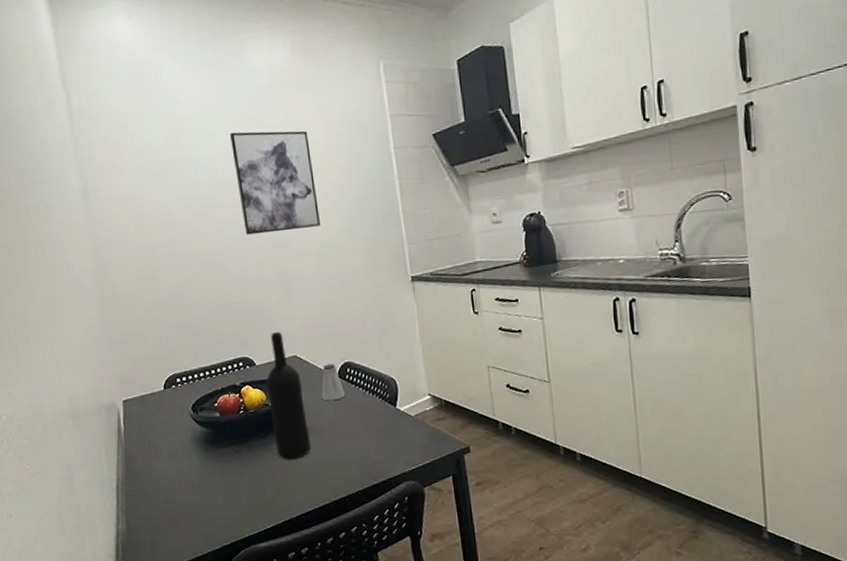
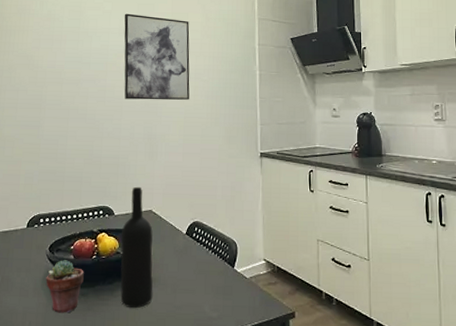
potted succulent: none [194,418,235,473] -> present [46,260,84,313]
saltshaker: present [321,364,346,401] -> none [169,221,191,256]

